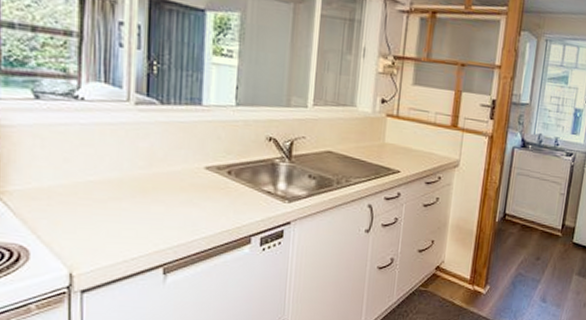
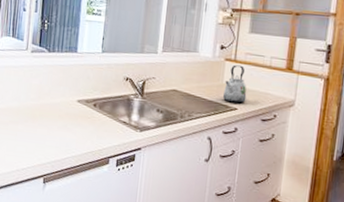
kettle: none [383,121,411,166] -> present [222,64,247,104]

